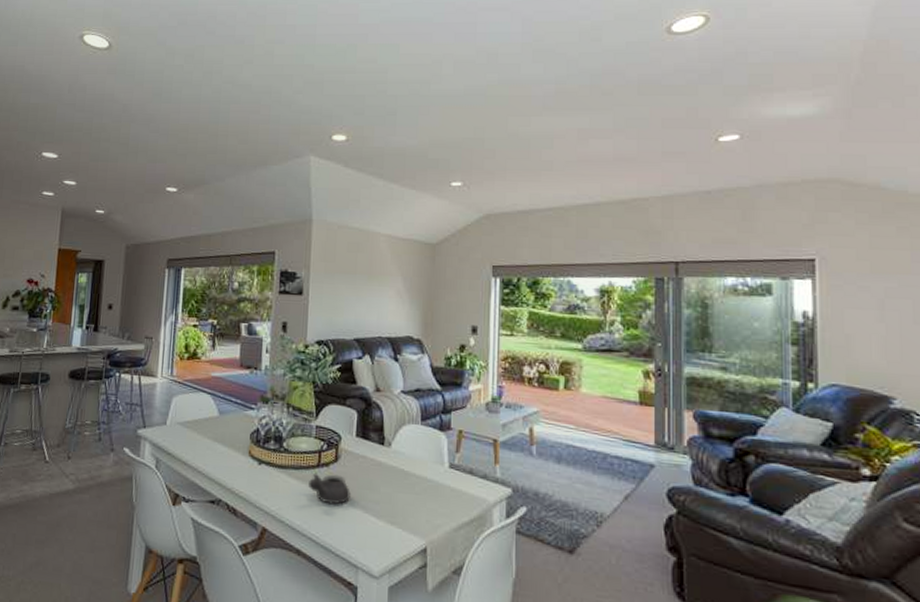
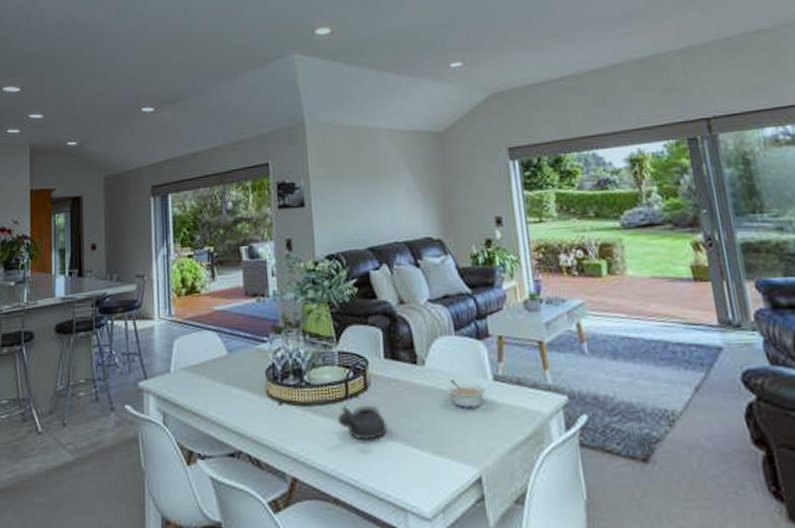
legume: none [407,462,441,489] -> present [447,379,486,408]

